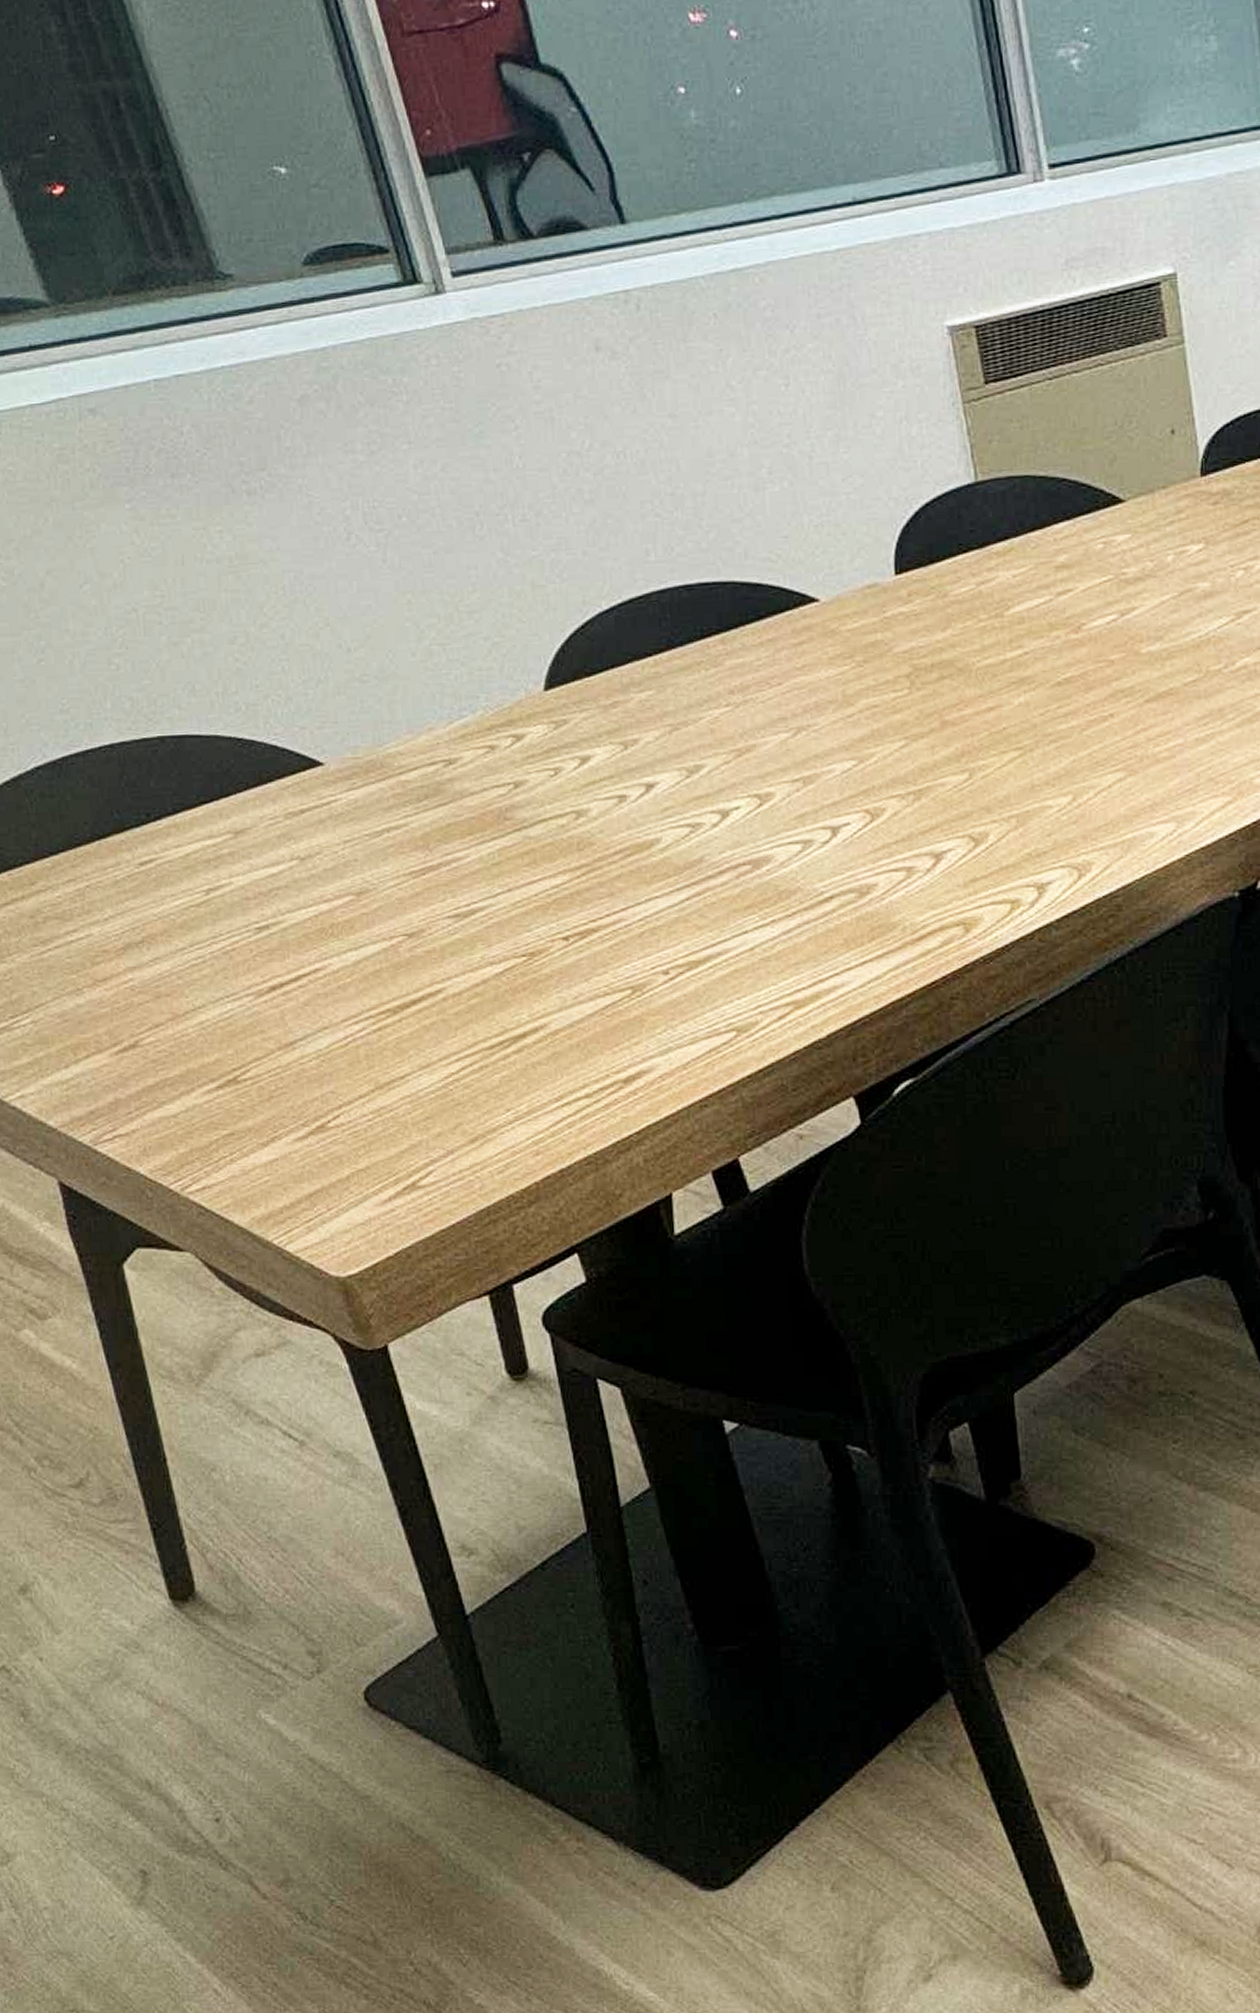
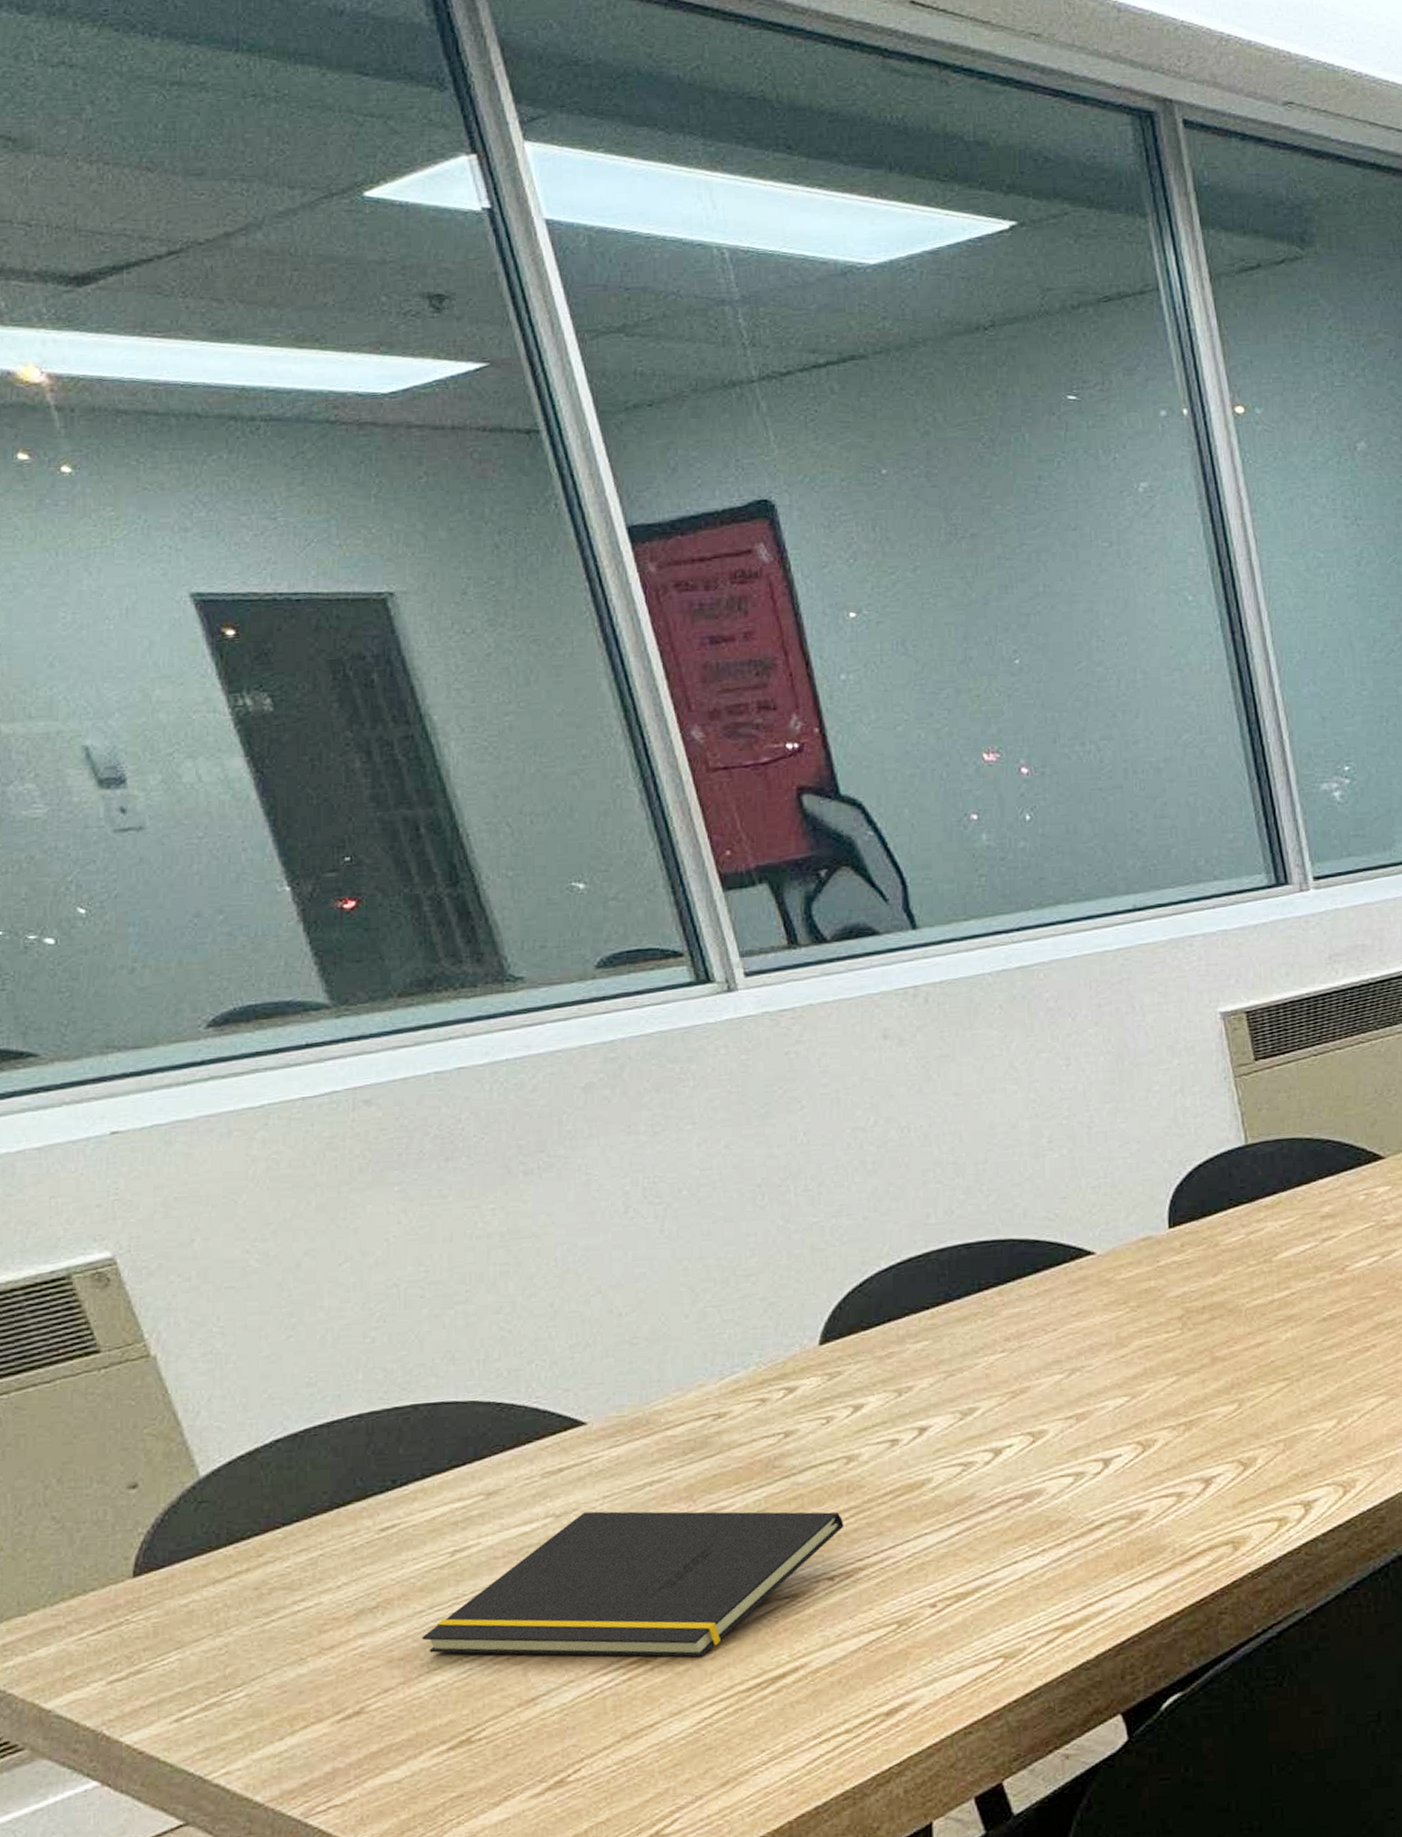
notepad: none [185,856,576,1011] -> present [421,1511,844,1657]

